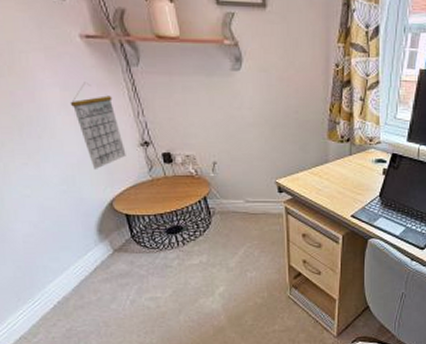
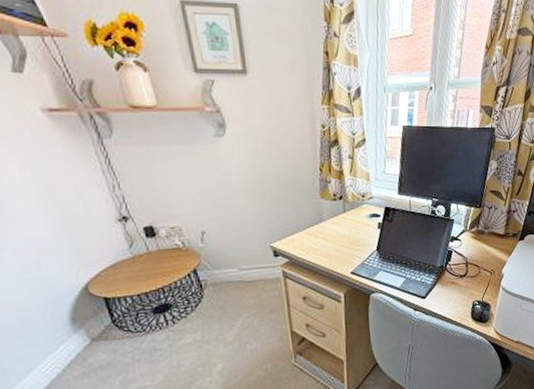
calendar: present [70,81,126,169] -> none [31,157,102,252]

